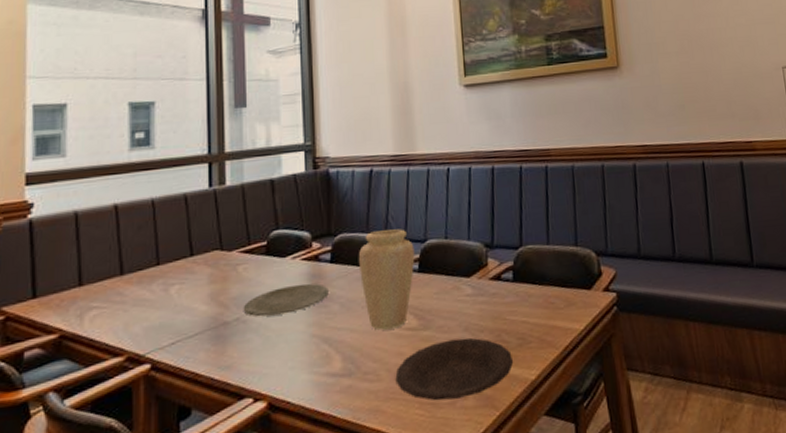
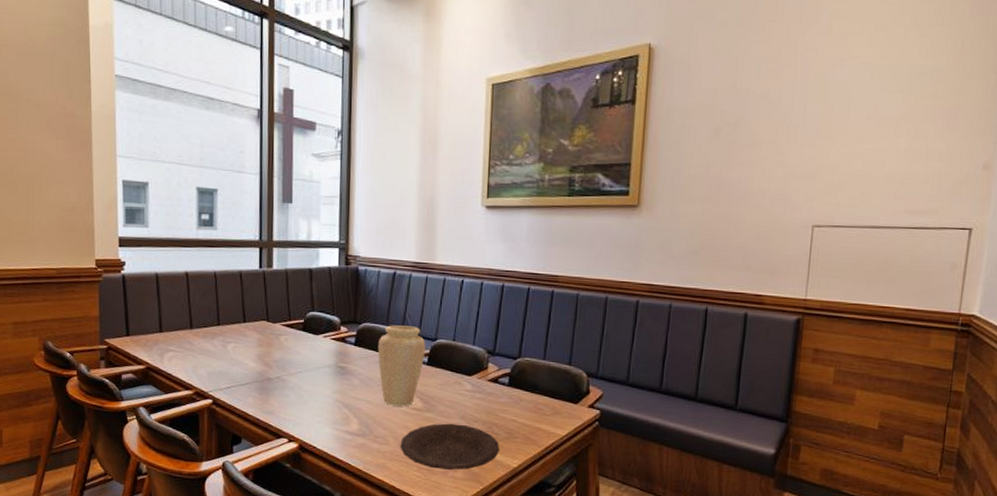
plate: present [243,283,329,317] -> none [283,358,351,380]

